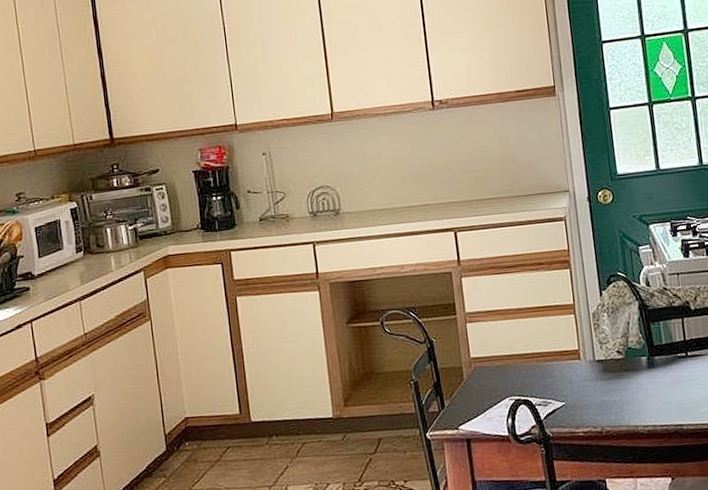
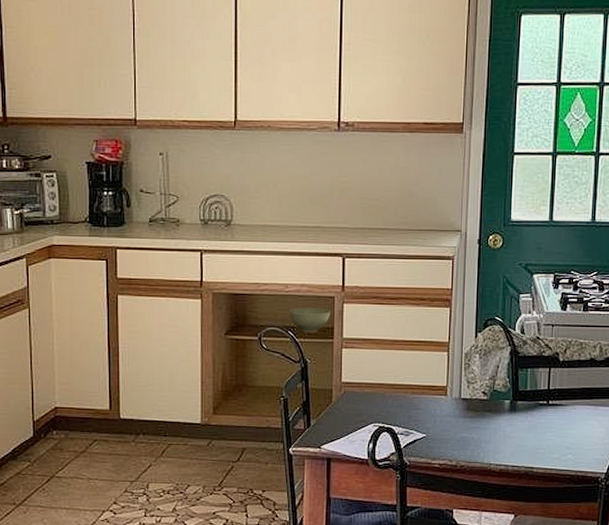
bowl: none [407,285,450,313] -> present [289,307,331,333]

